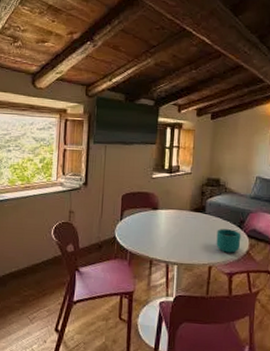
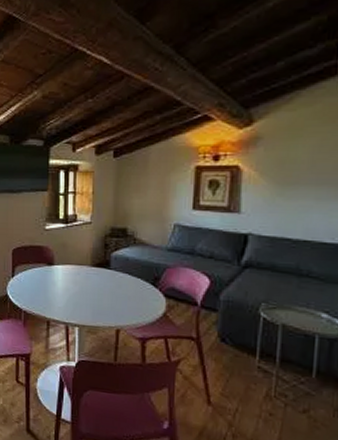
cup: present [216,229,241,253] -> none [124,287,156,315]

